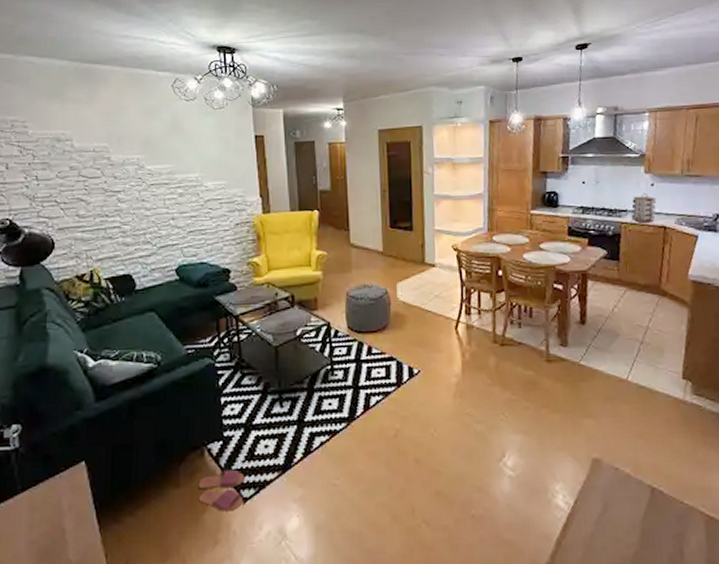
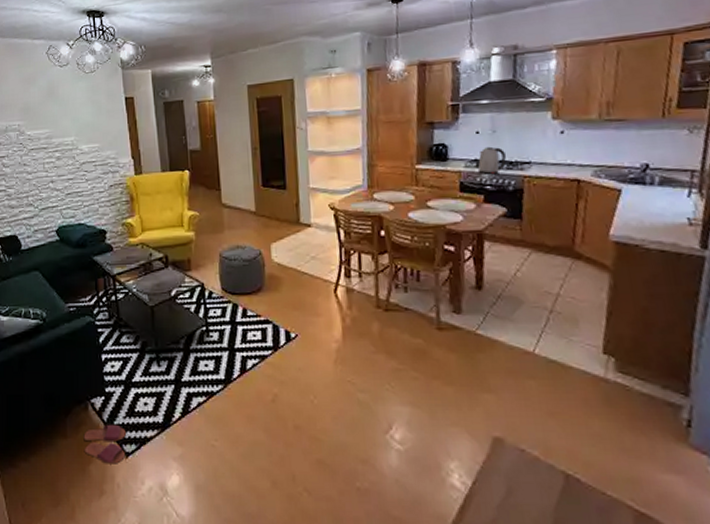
kettle: none [583,195,607,221] -> present [478,146,506,175]
spice rack: present [631,193,657,223] -> none [536,142,568,176]

